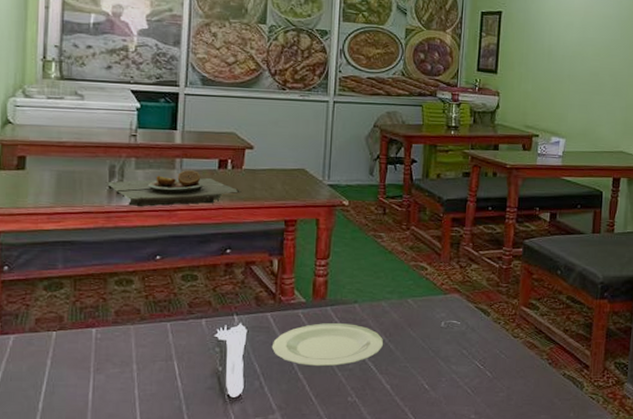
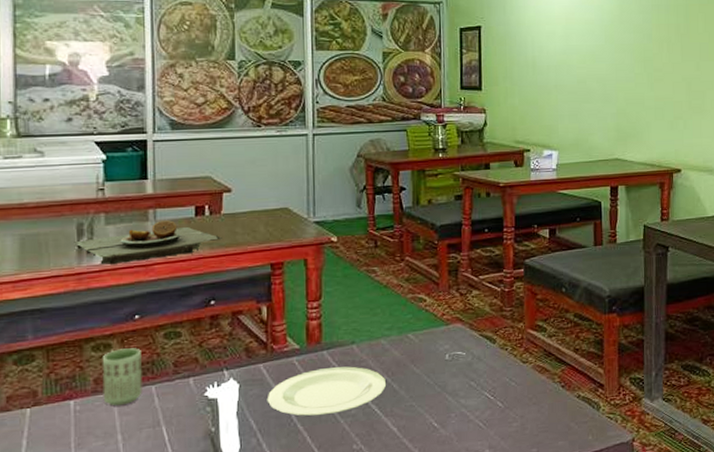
cup: none [122,285,160,338] -> present [102,348,143,406]

